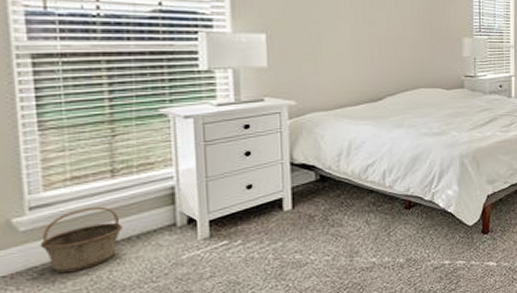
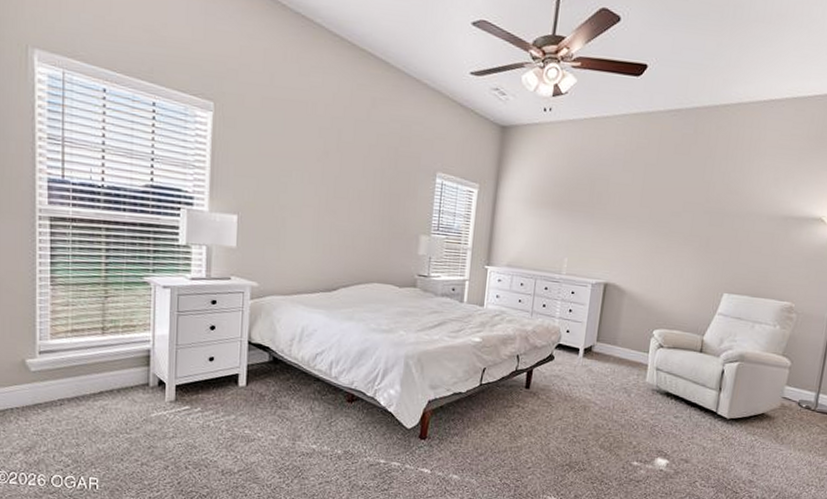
basket: present [40,206,123,274] -> none [45,358,107,414]

